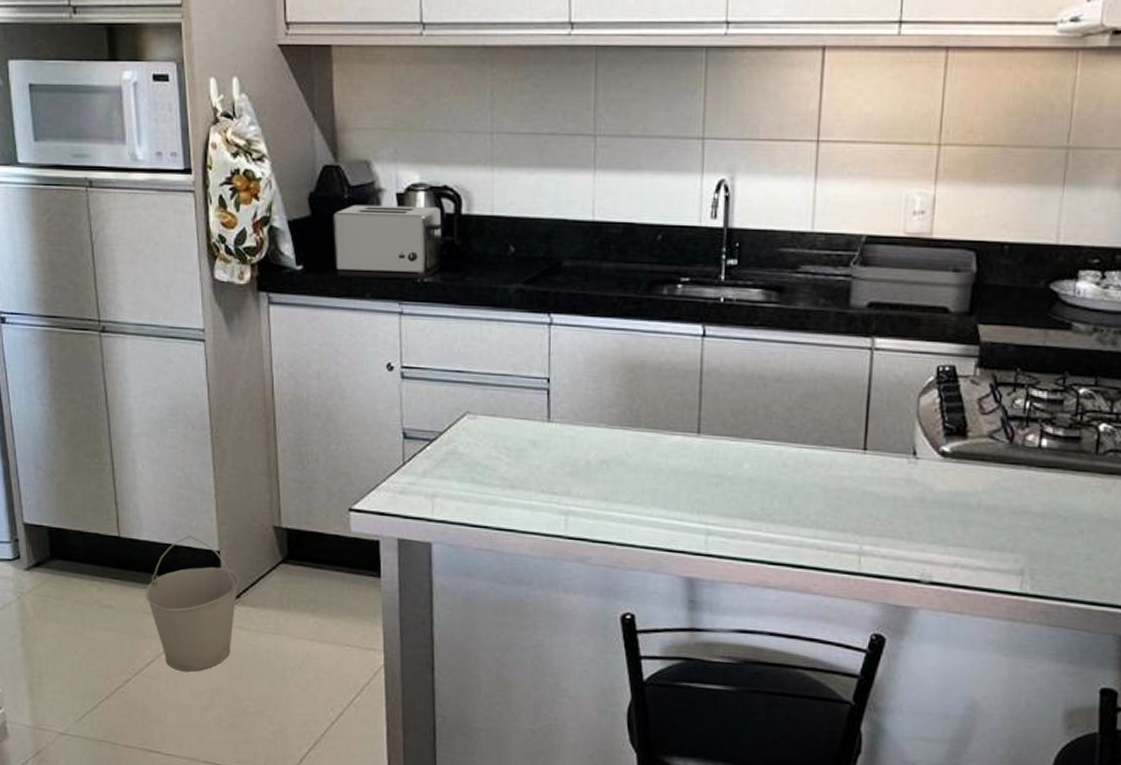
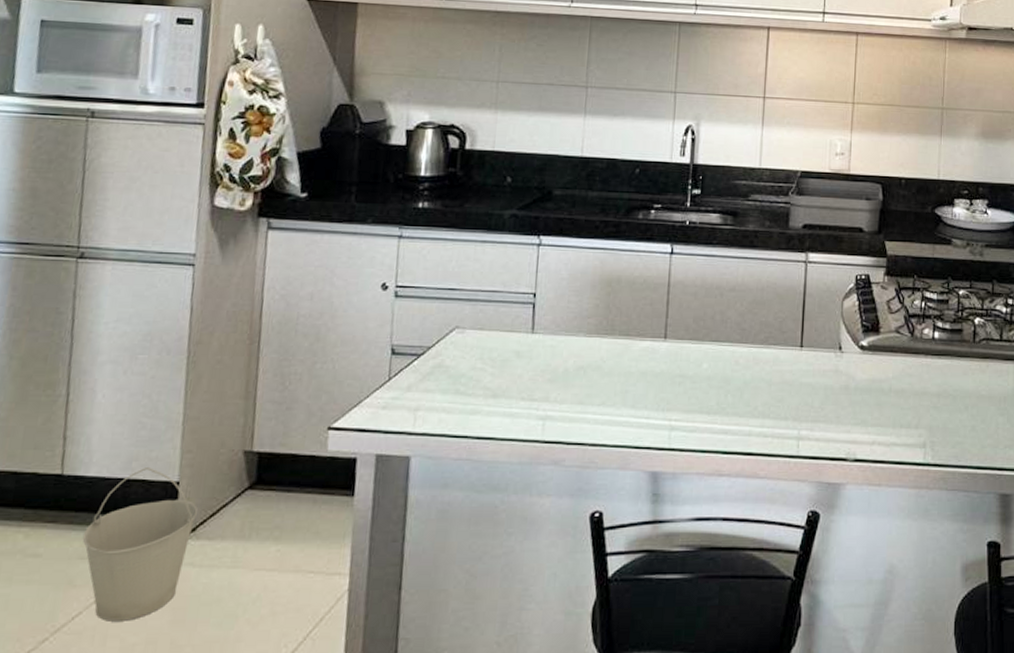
toaster: present [333,204,442,281] -> none [339,139,447,208]

